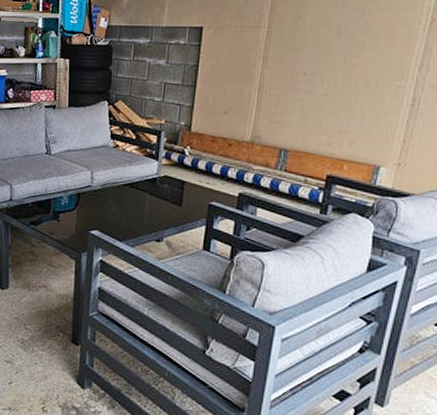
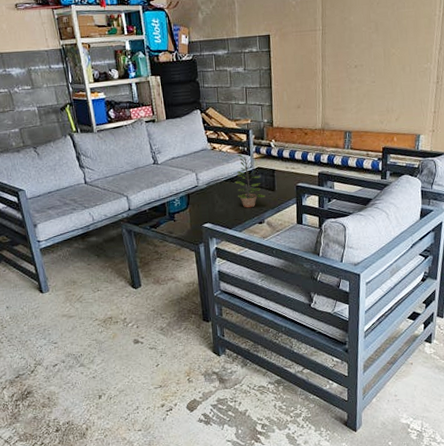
plant: none [135,156,169,221] -> present [235,154,266,208]

